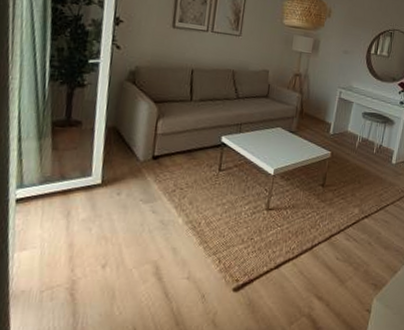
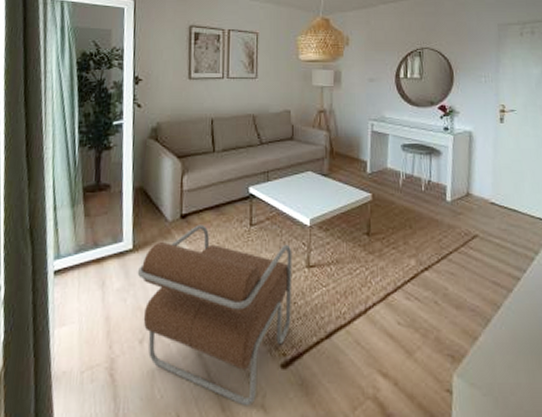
armchair: none [104,166,255,322] -> present [137,224,292,407]

